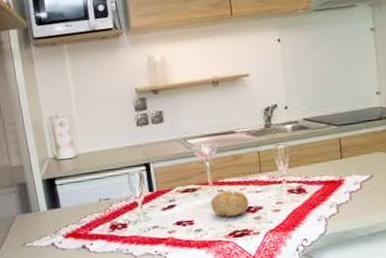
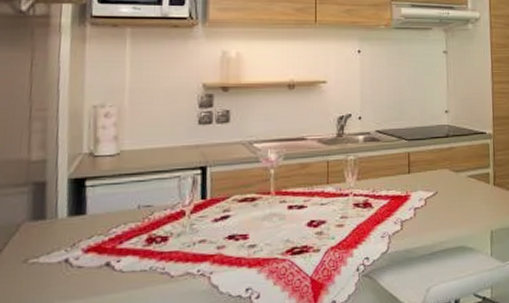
fruit: present [210,190,249,217] -> none [270,201,312,231]

